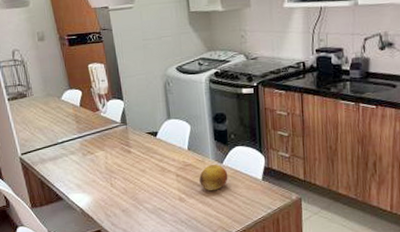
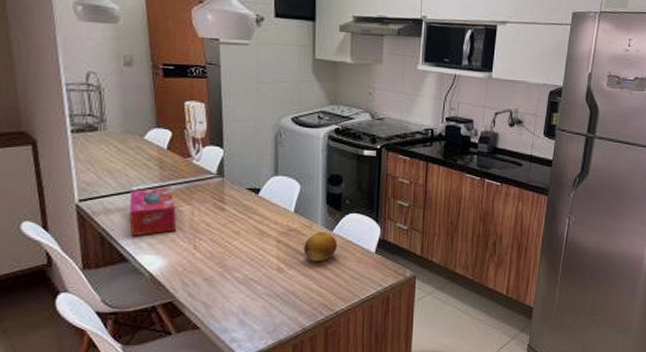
tissue box: none [57,137,96,180] -> present [129,187,177,237]

